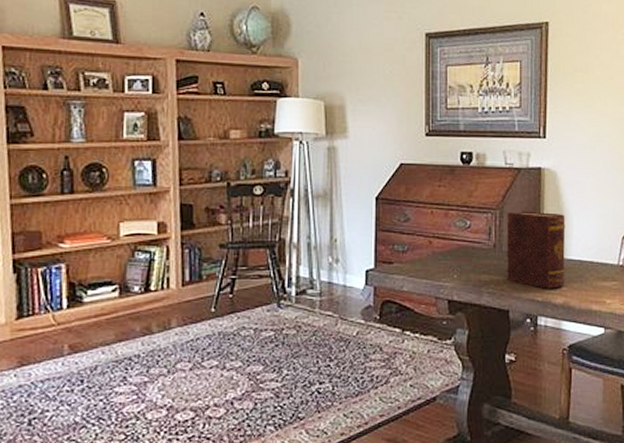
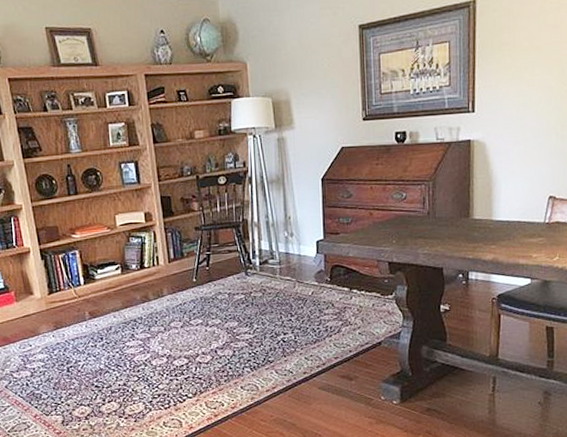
diary: present [506,210,566,289] -> none [439,180,494,248]

